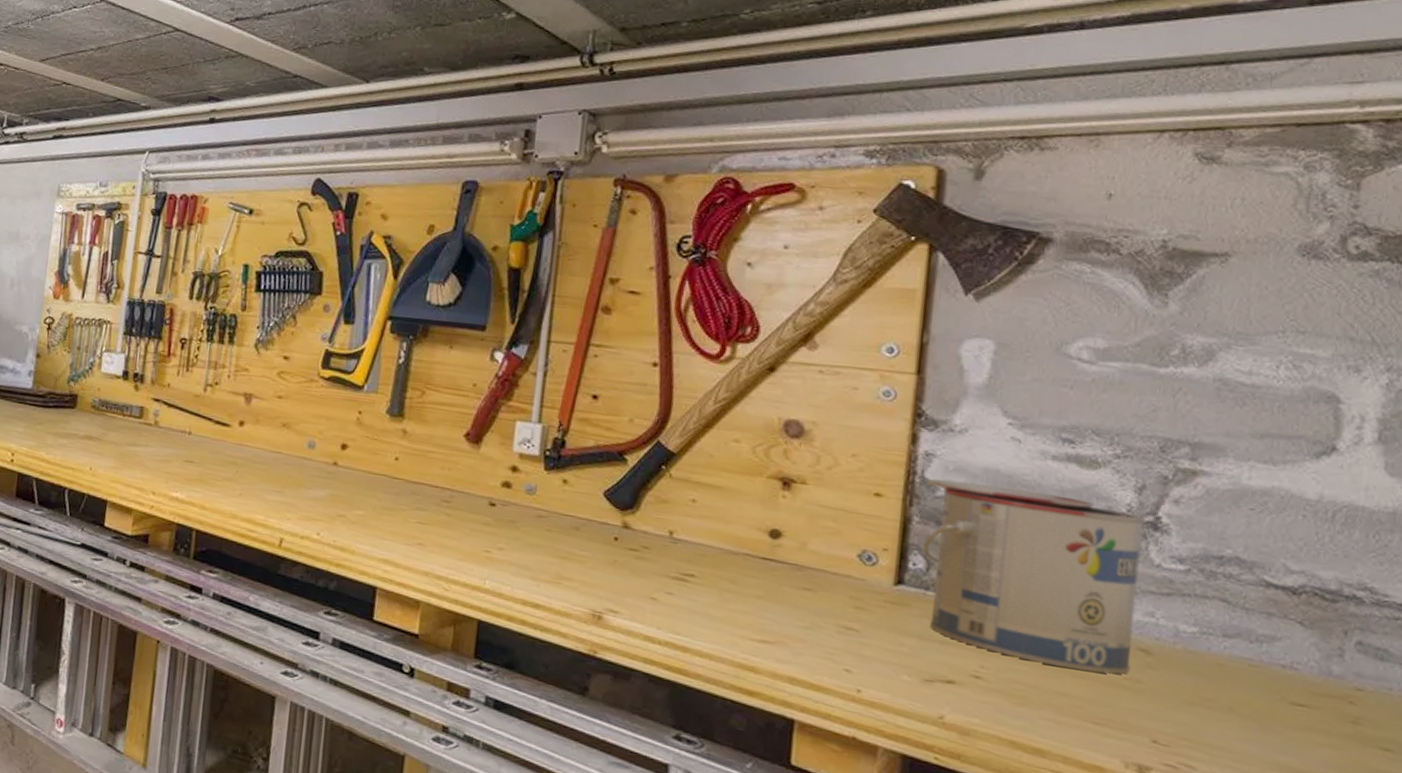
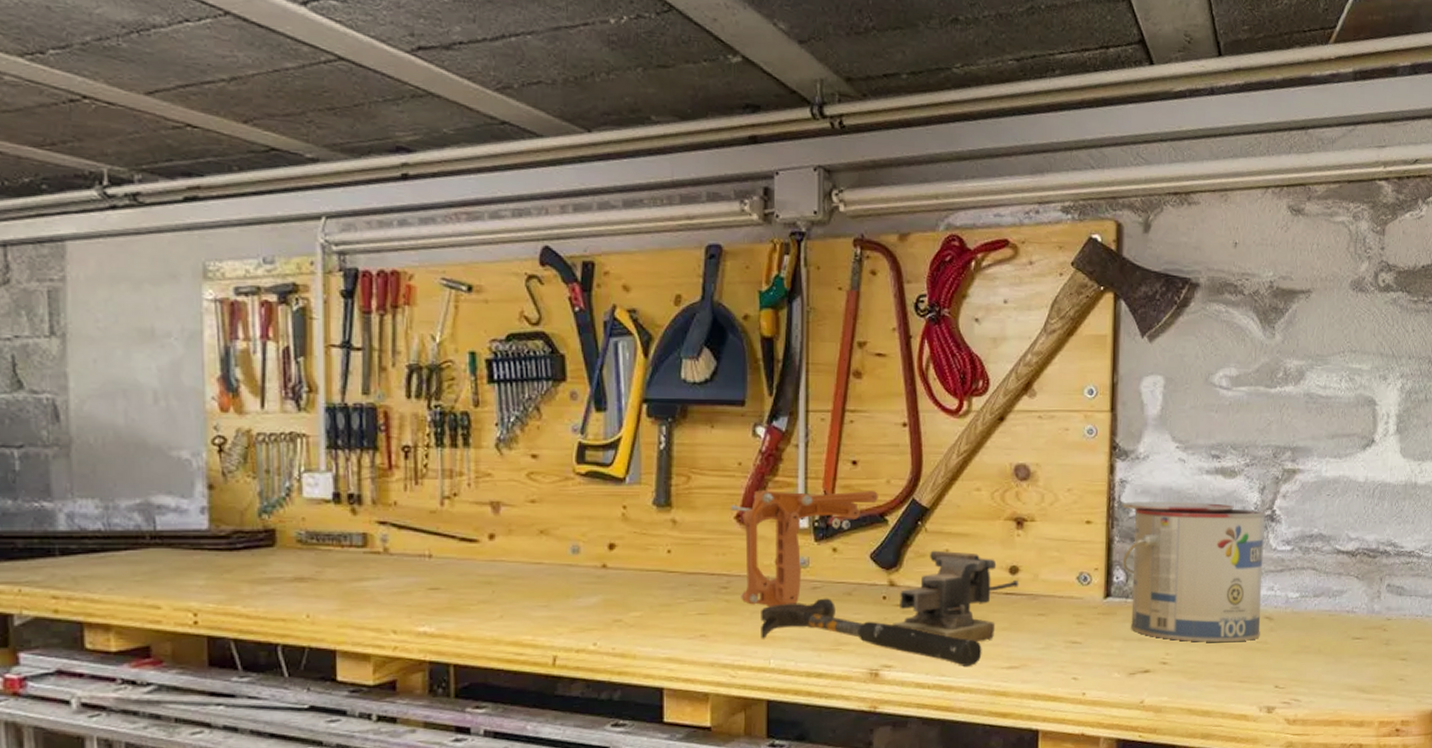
clamp: none [461,412,619,529] -> present [731,489,878,608]
claw hammer: none [478,526,729,631] -> present [761,598,982,666]
bench vise: none [621,497,781,606] -> present [891,550,1019,643]

